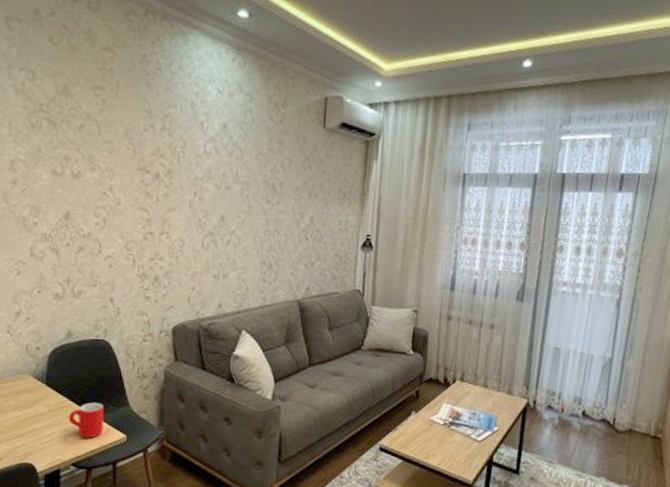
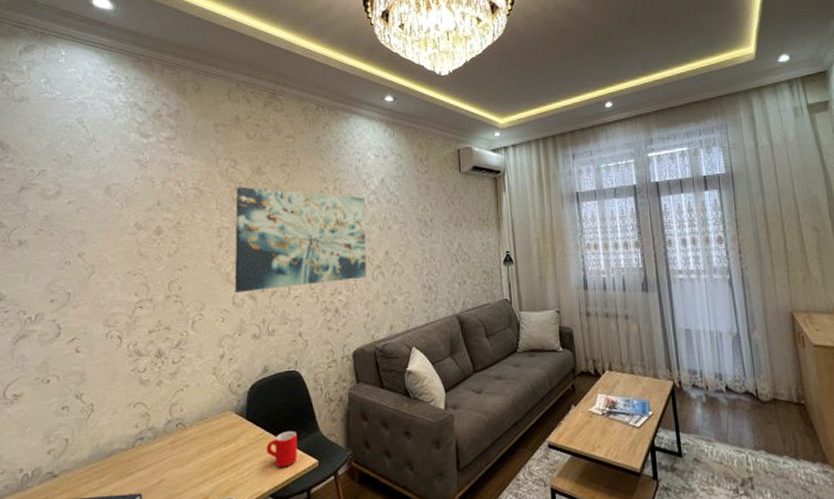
wall art: none [32,109,201,245] -> present [234,186,367,292]

